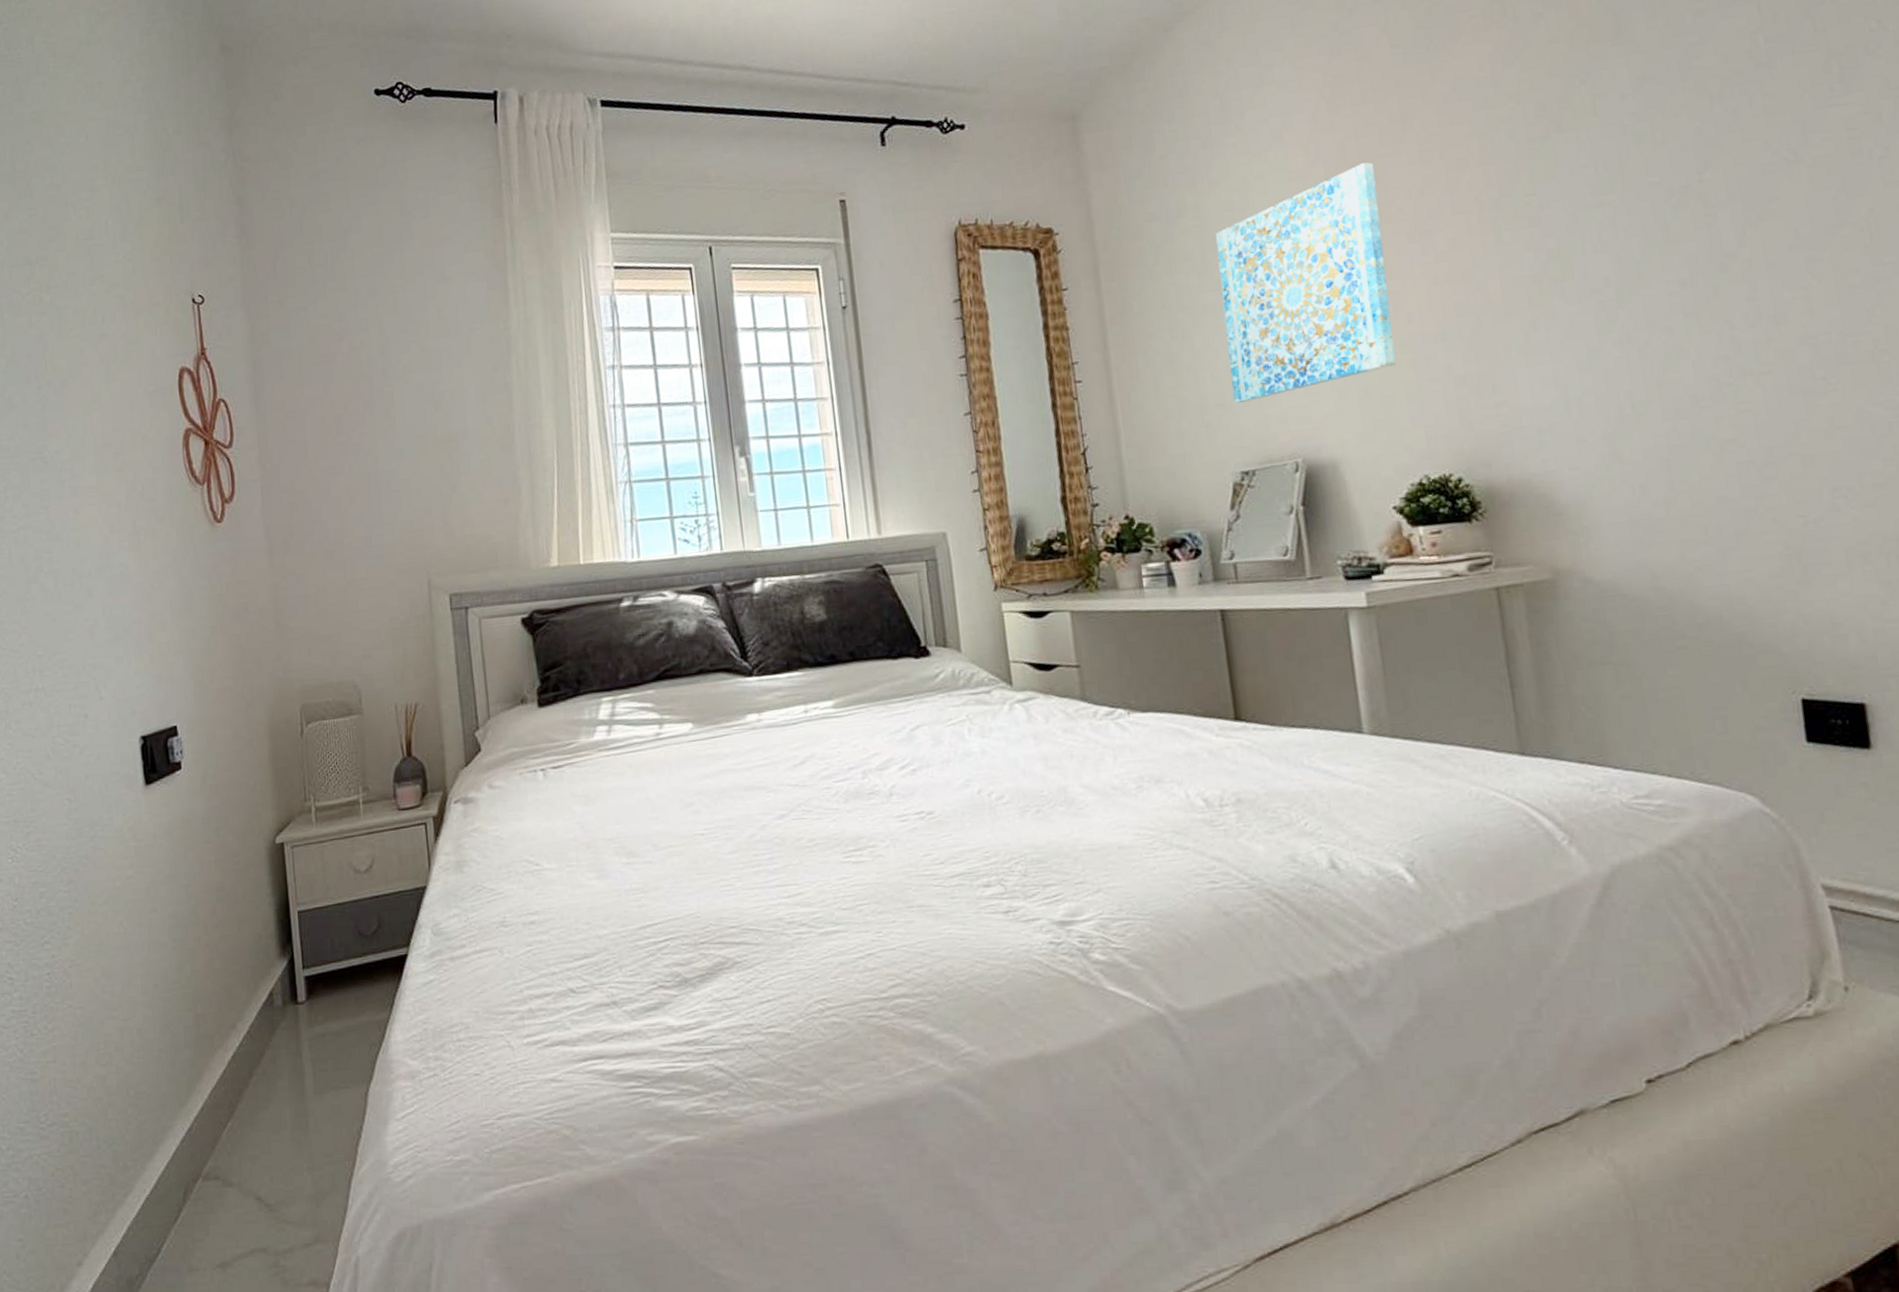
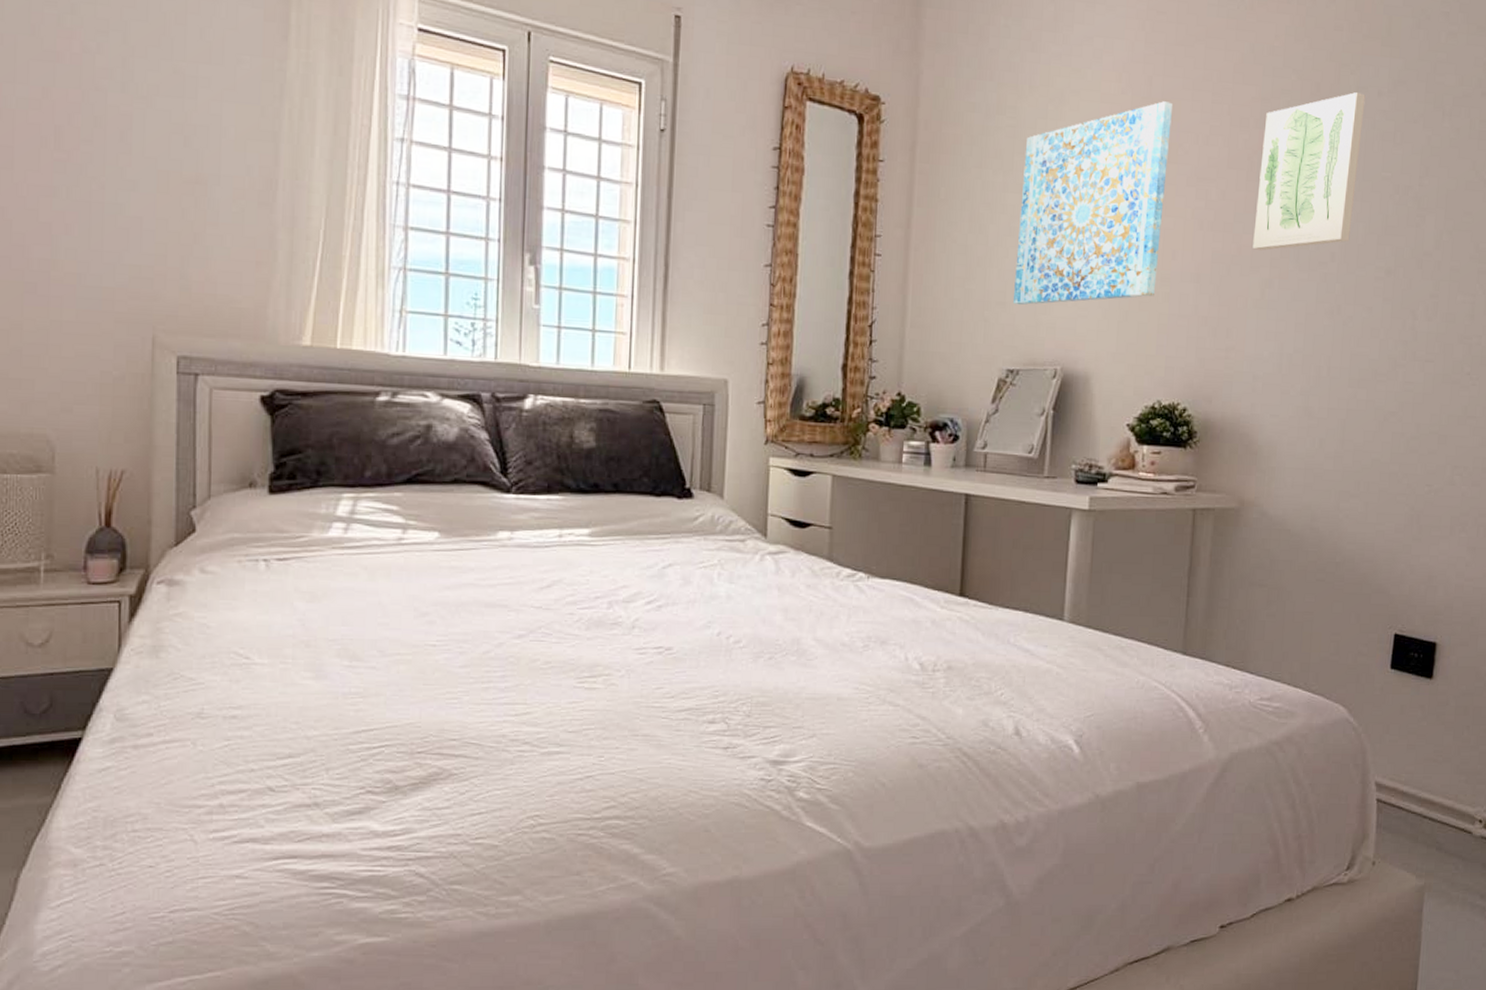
wall art: none [1486,101,1624,293] -> present [1252,92,1366,251]

